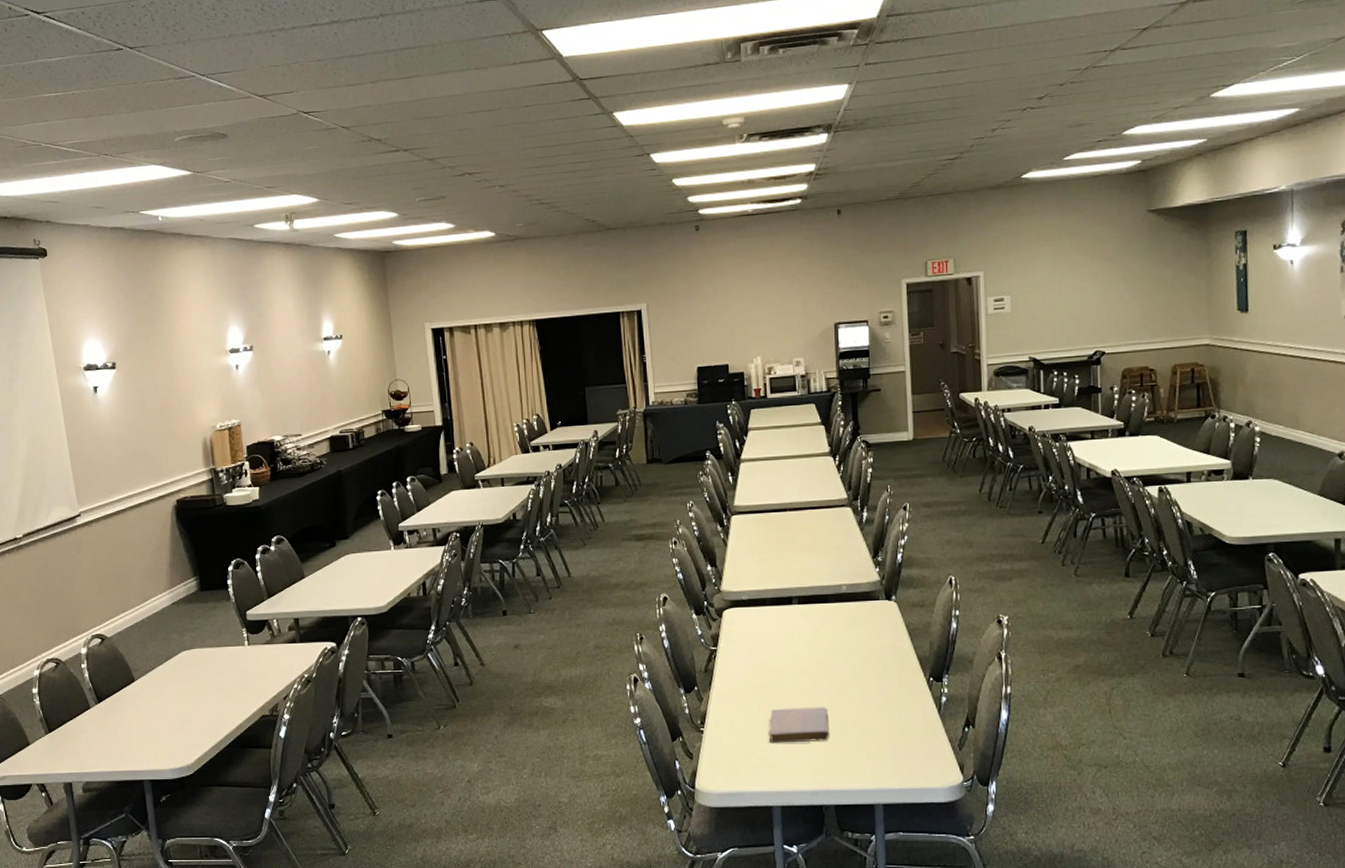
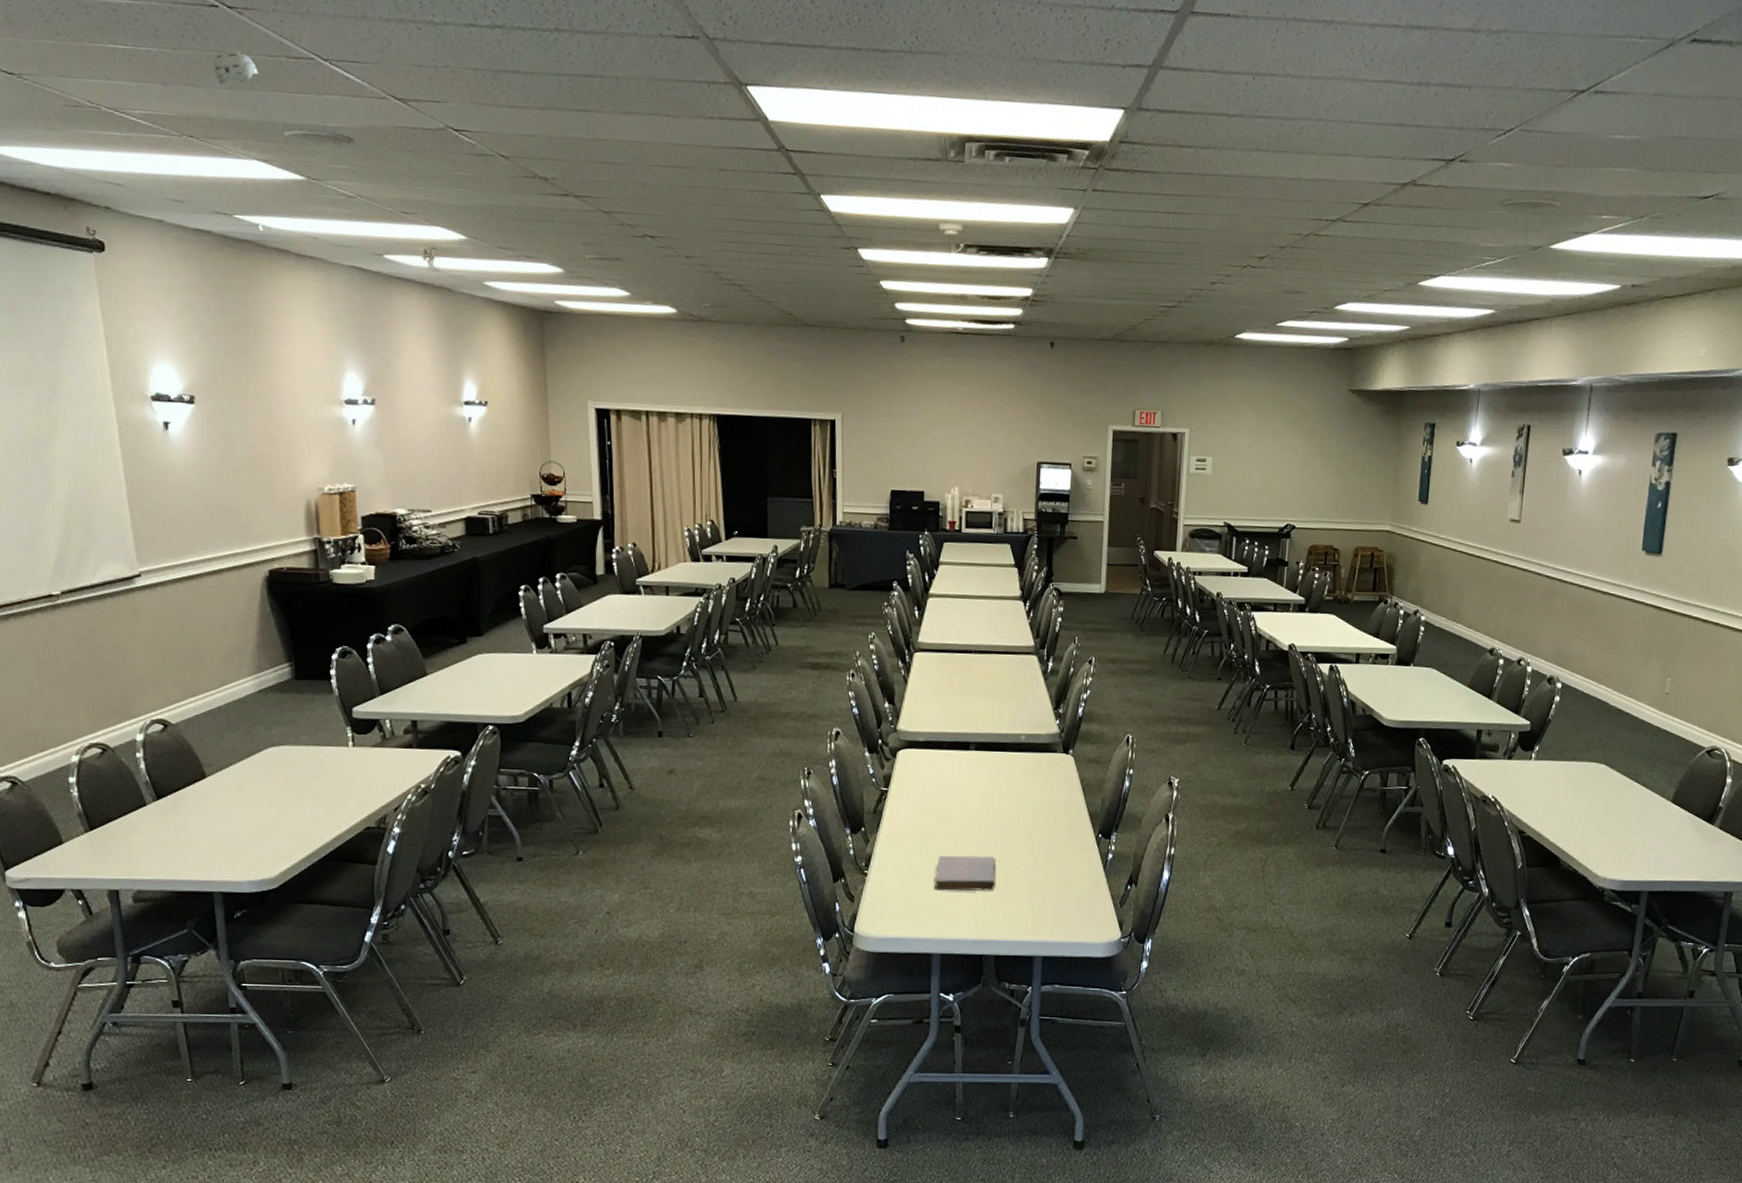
smoke detector: none [120,81,154,110] -> present [213,50,258,85]

